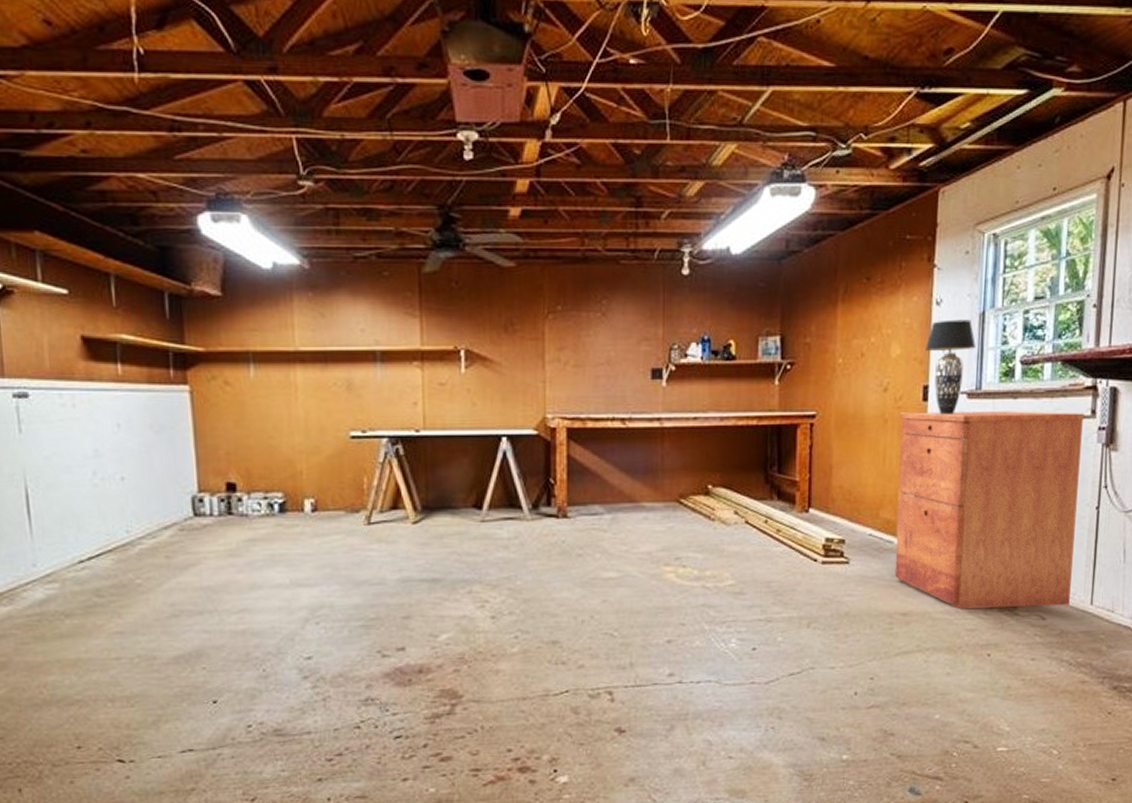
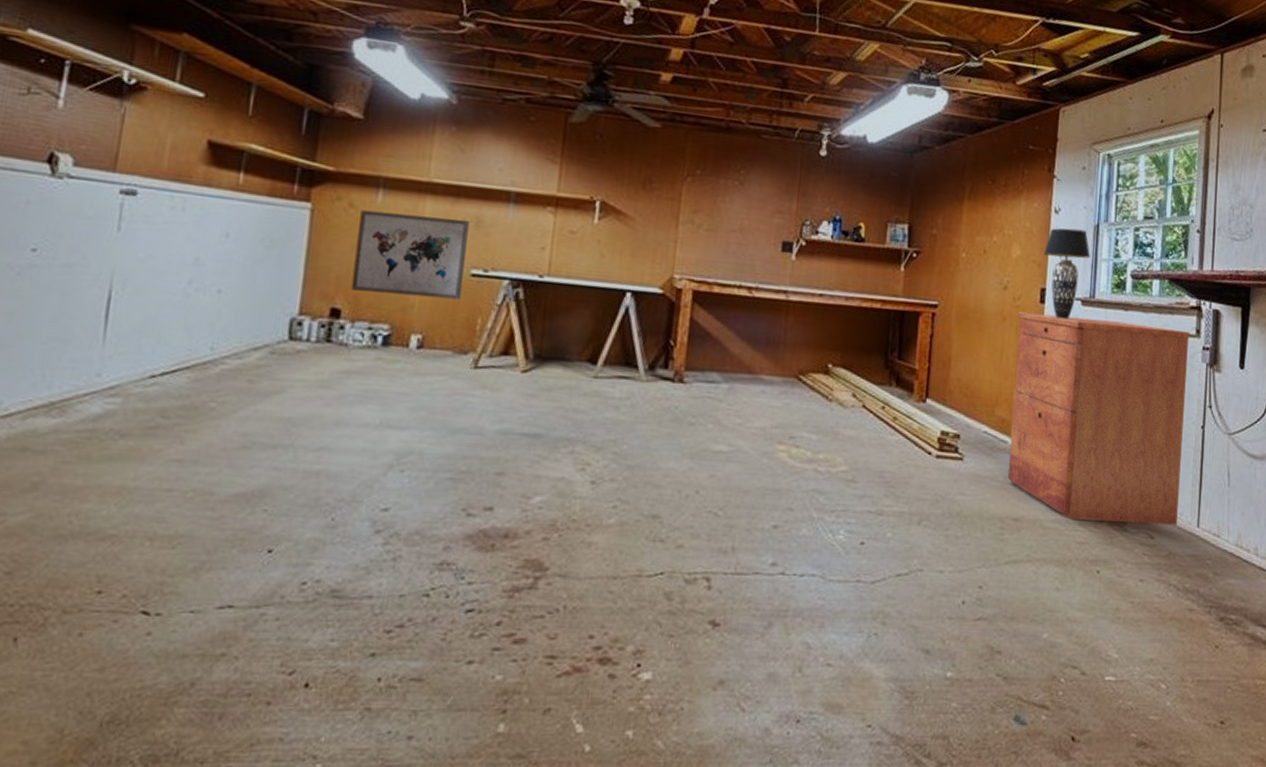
wall art: none [237,384,345,464] -> present [351,210,469,300]

